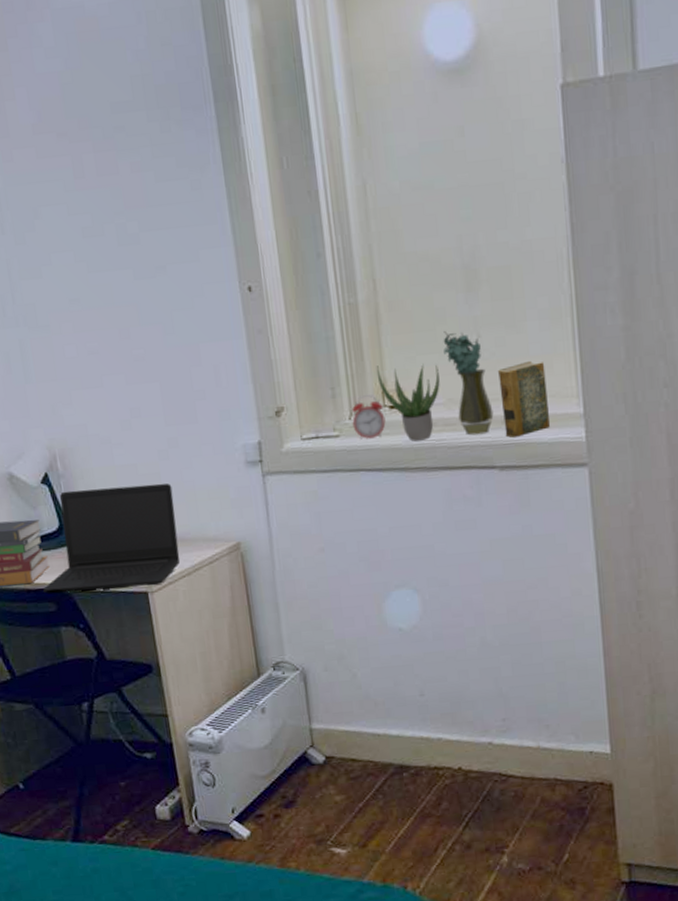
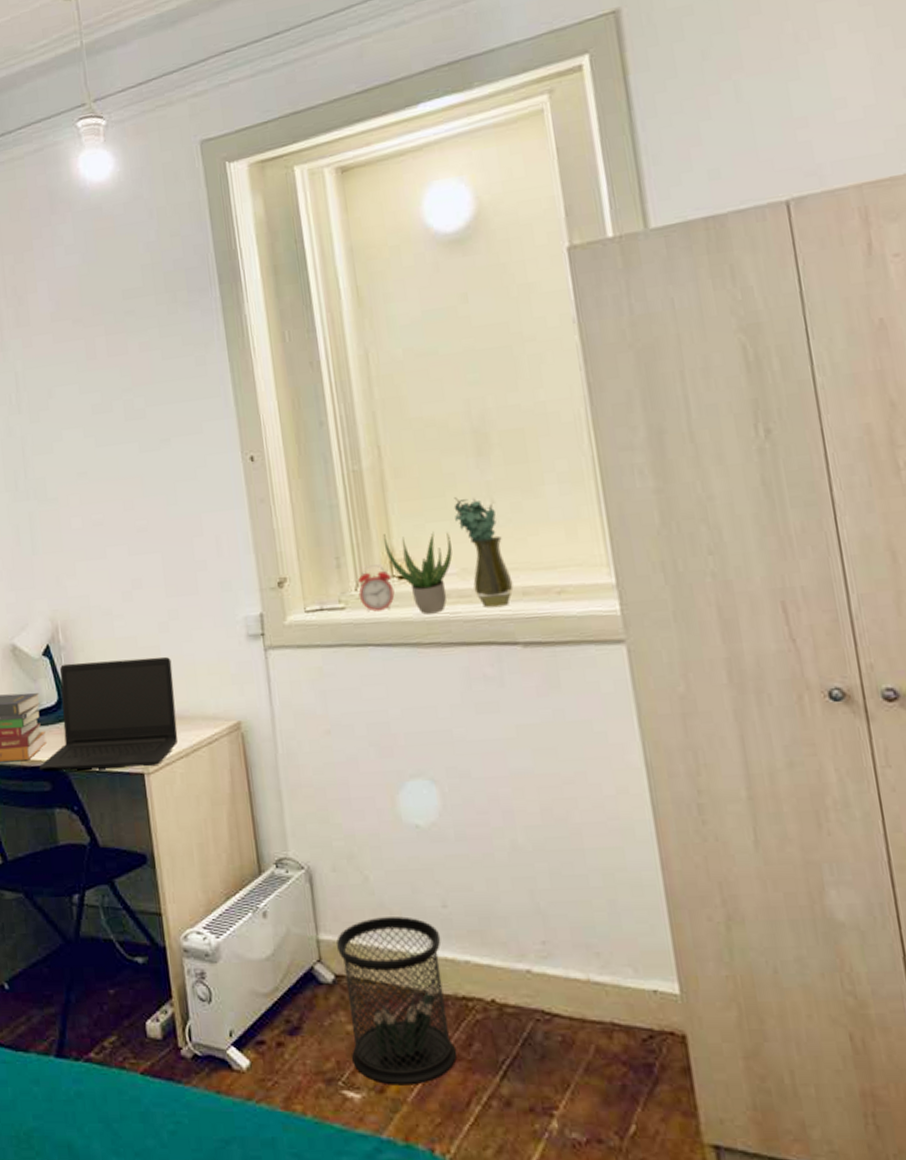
pencil holder: none [327,705,429,841] -> present [336,916,457,1086]
hardback book: present [498,360,551,439] -> none [516,527,579,612]

